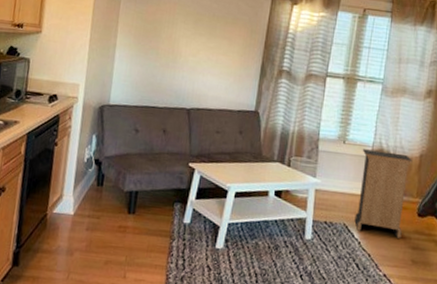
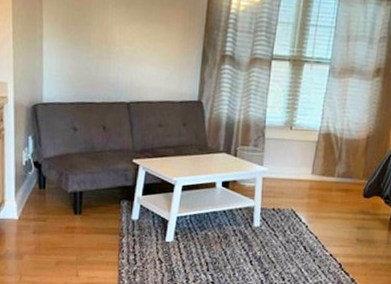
nightstand: present [354,149,413,238] -> none [302,134,360,219]

